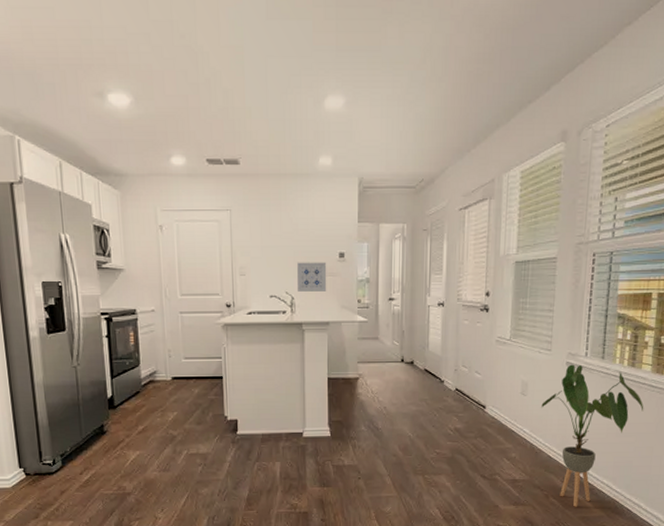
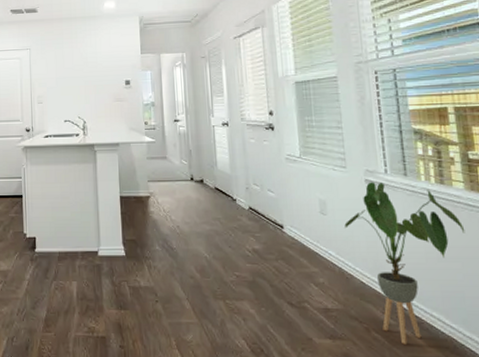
wall art: present [296,262,327,292] -> none [87,89,116,116]

